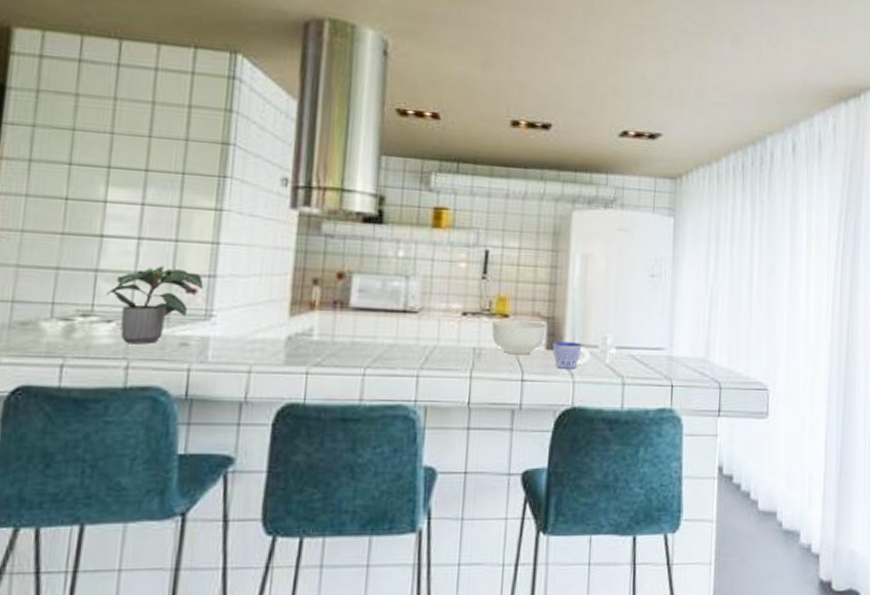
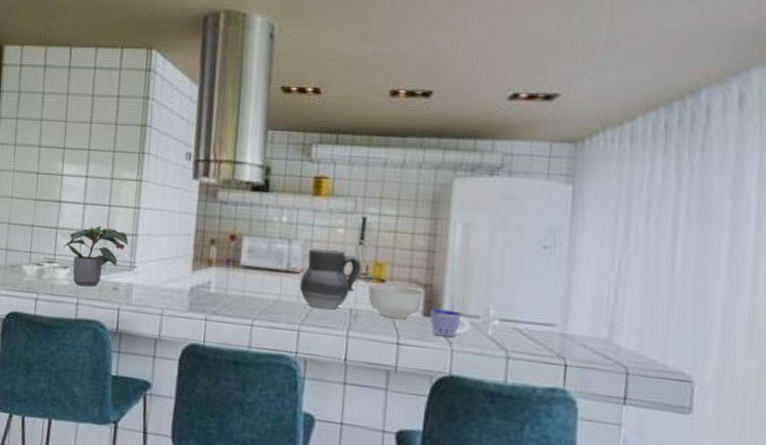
ceramic jug: none [418,285,485,351] -> present [299,248,362,311]

